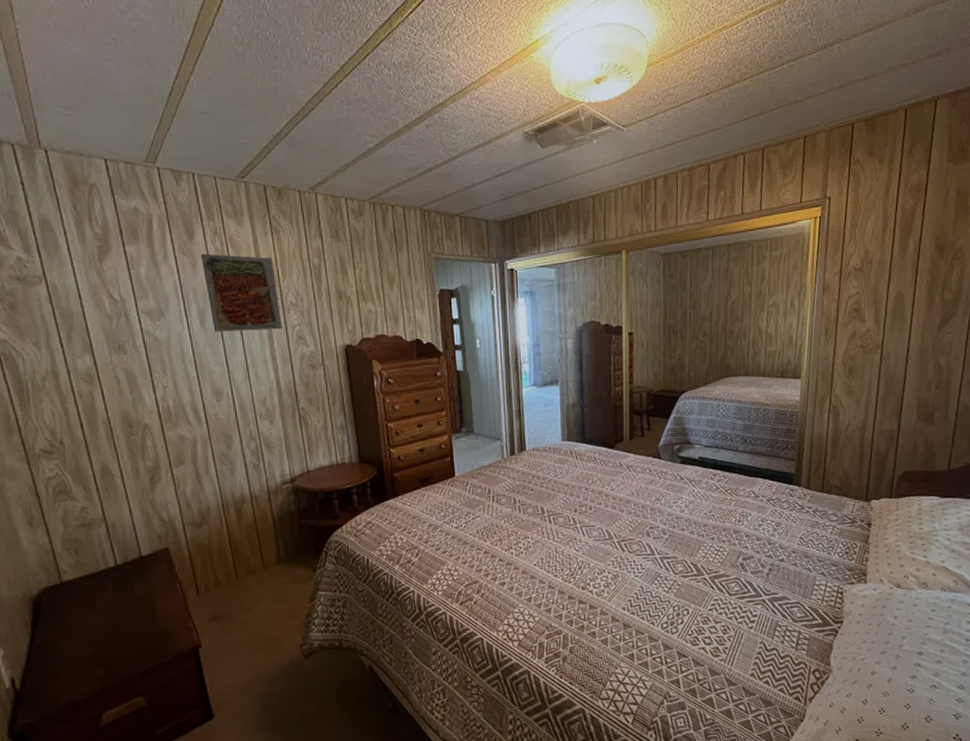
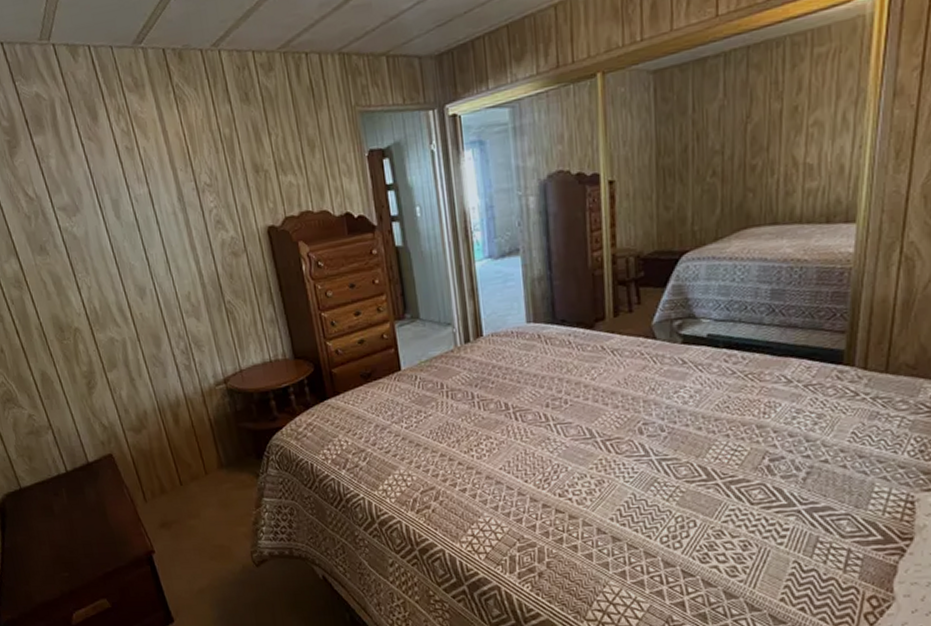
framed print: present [201,253,283,332] -> none [107,133,200,224]

